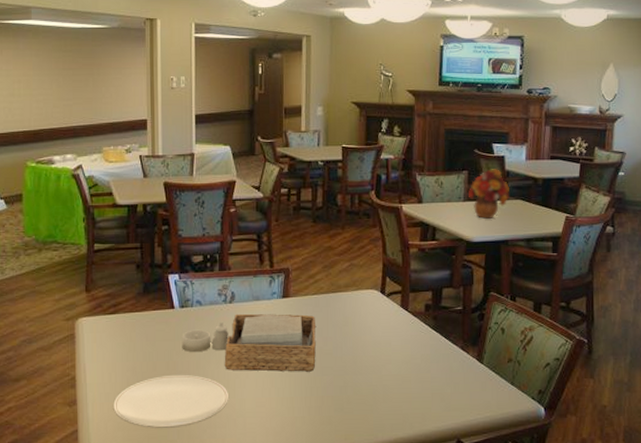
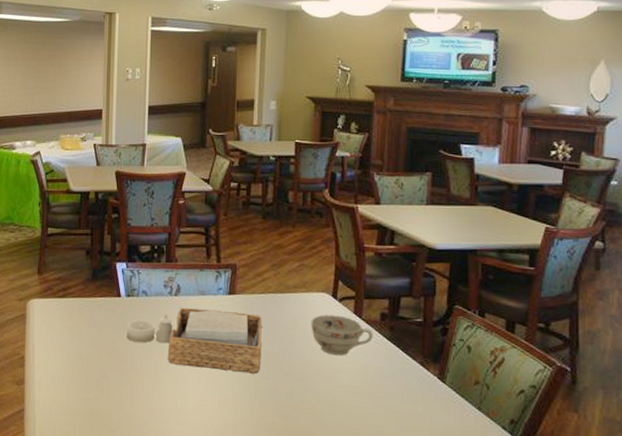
plate: present [113,374,228,428] -> none [58,363,170,418]
teacup: none [361,310,419,348] -> present [311,314,373,356]
flower arrangement: present [469,169,510,219] -> none [432,171,479,225]

